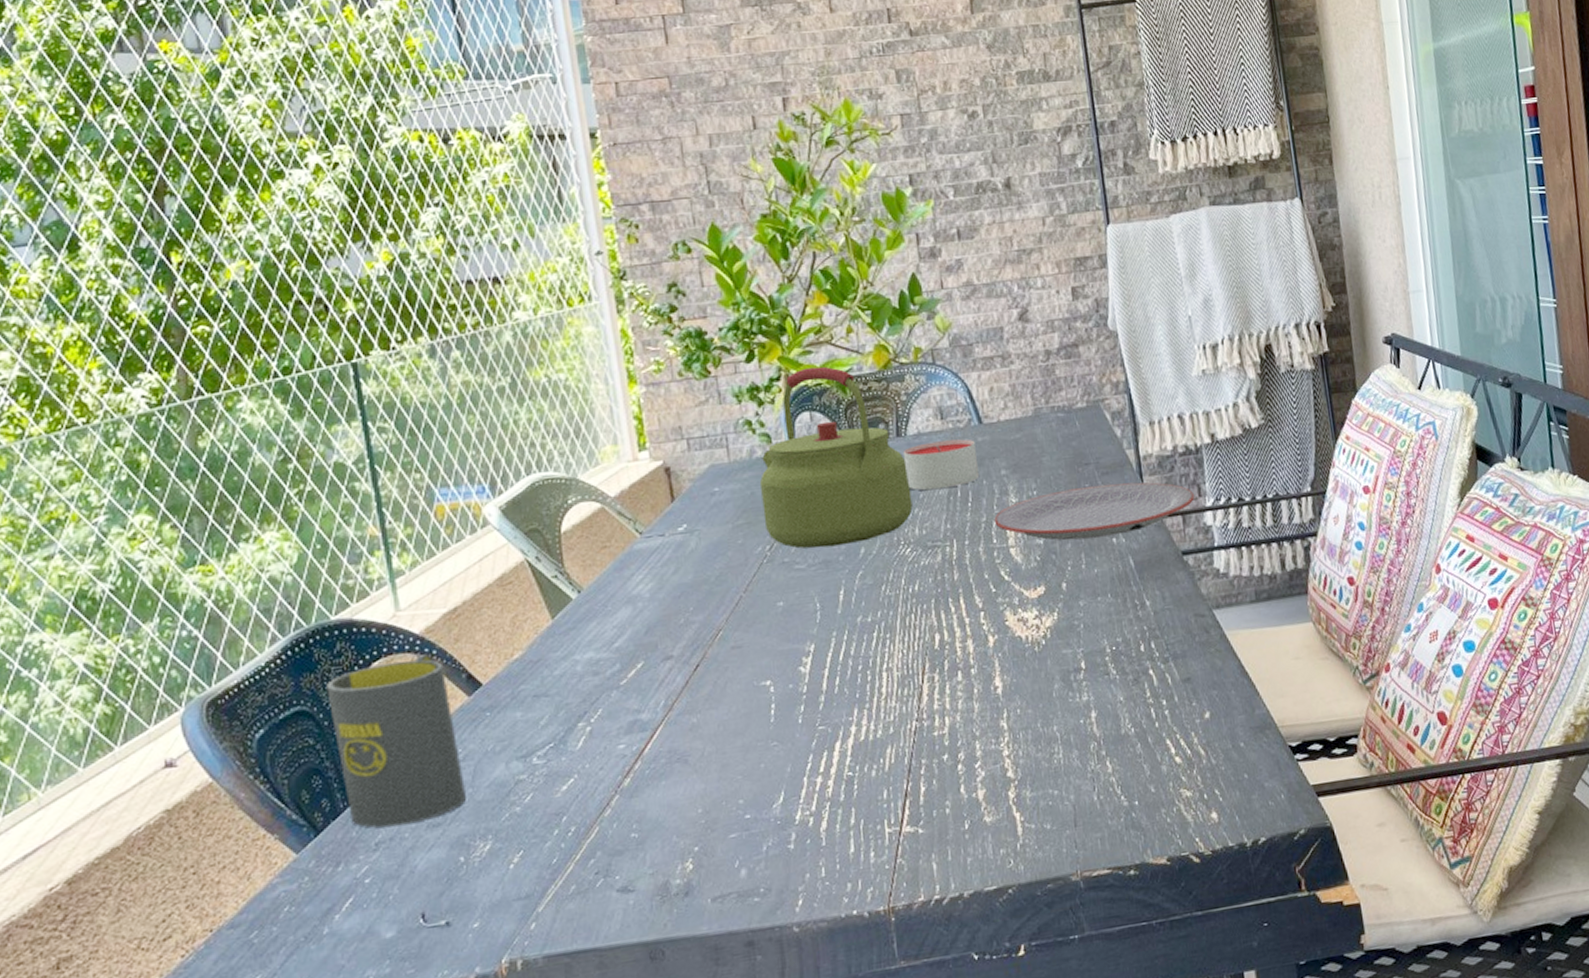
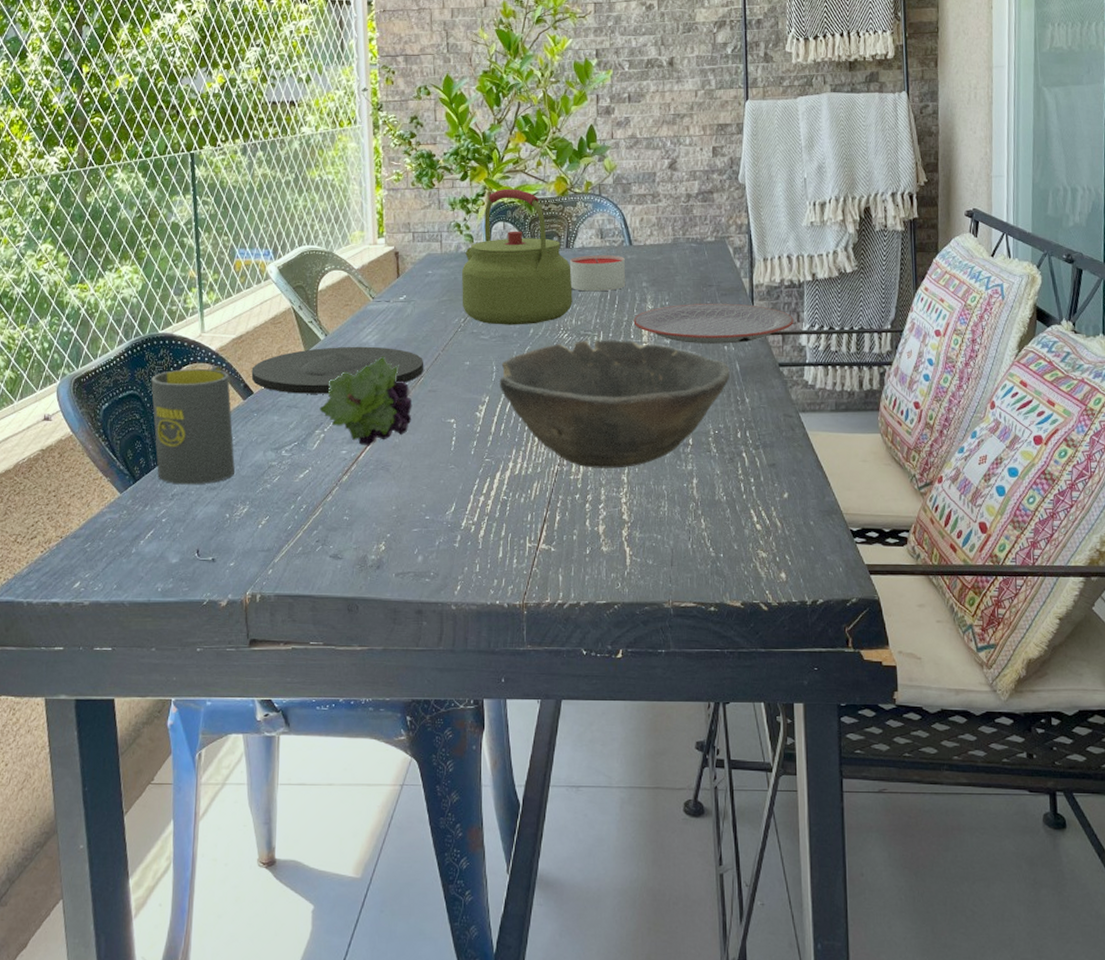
plate: none [475,597,722,678] -> present [251,346,424,394]
fruit: none [580,609,713,734] -> present [319,356,413,446]
bowl: none [826,546,1123,718] -> present [500,340,730,468]

